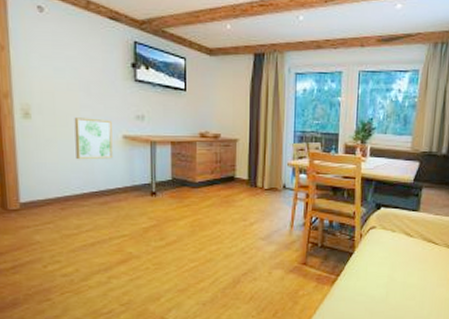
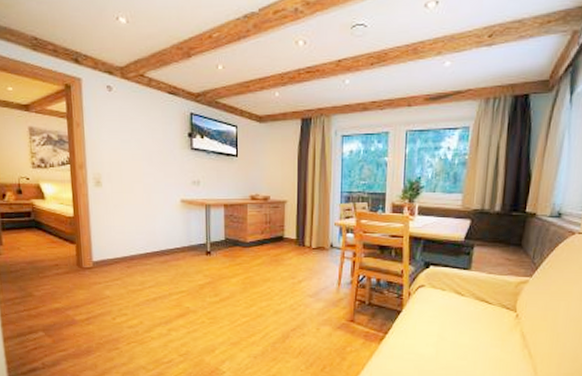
wall art: present [74,117,113,160] -> none [138,184,172,223]

